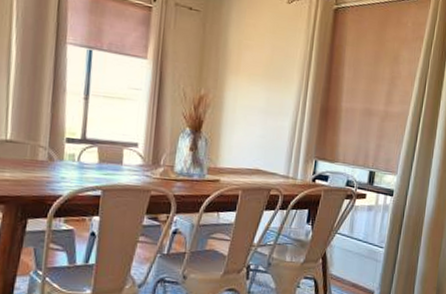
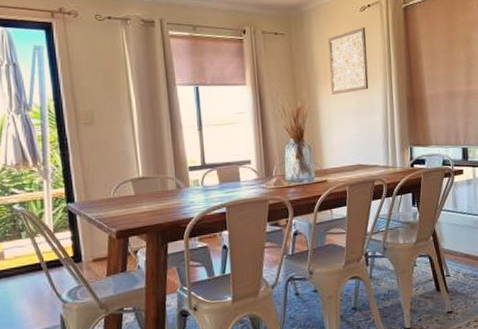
wall art: none [240,20,290,90] -> present [327,27,369,95]

